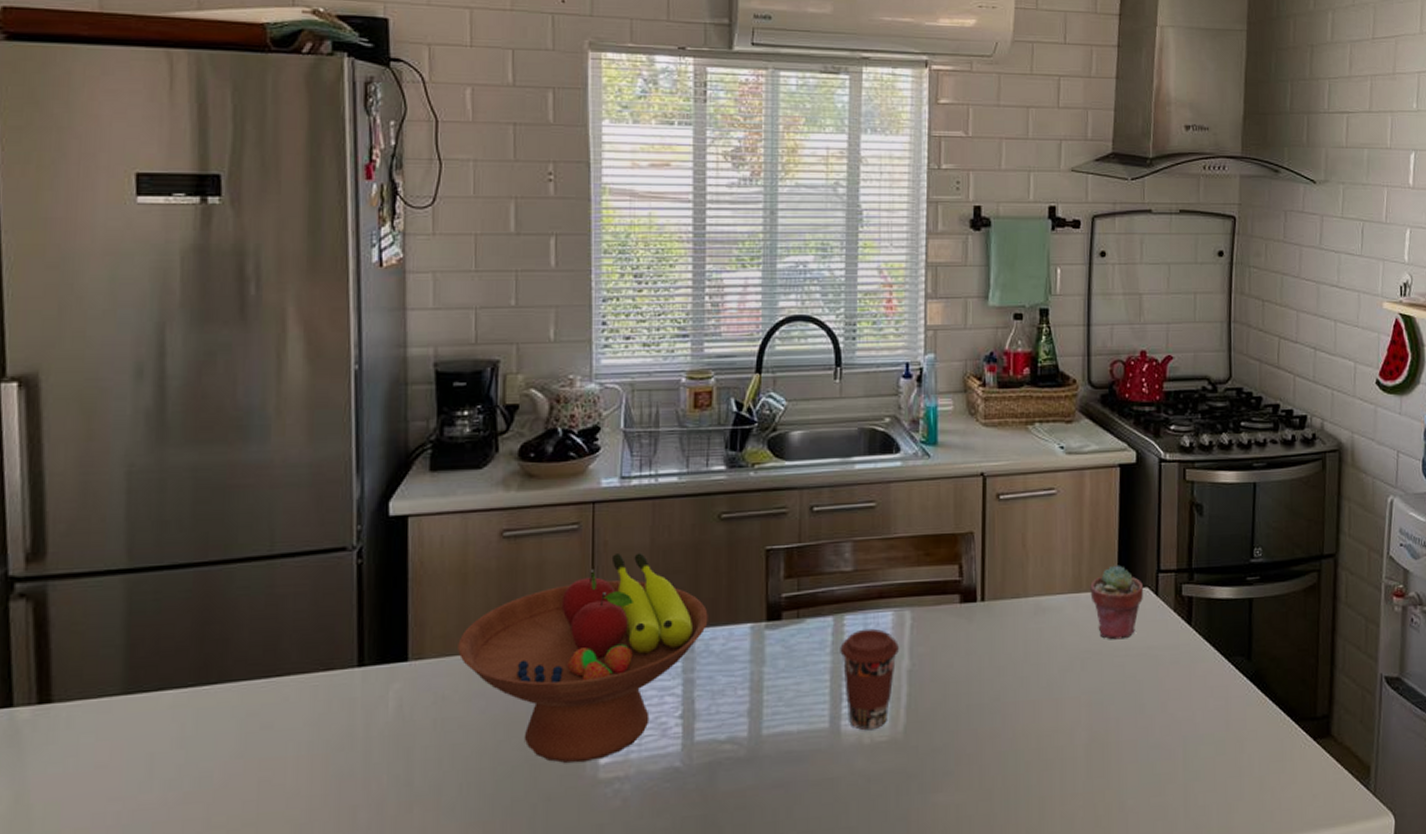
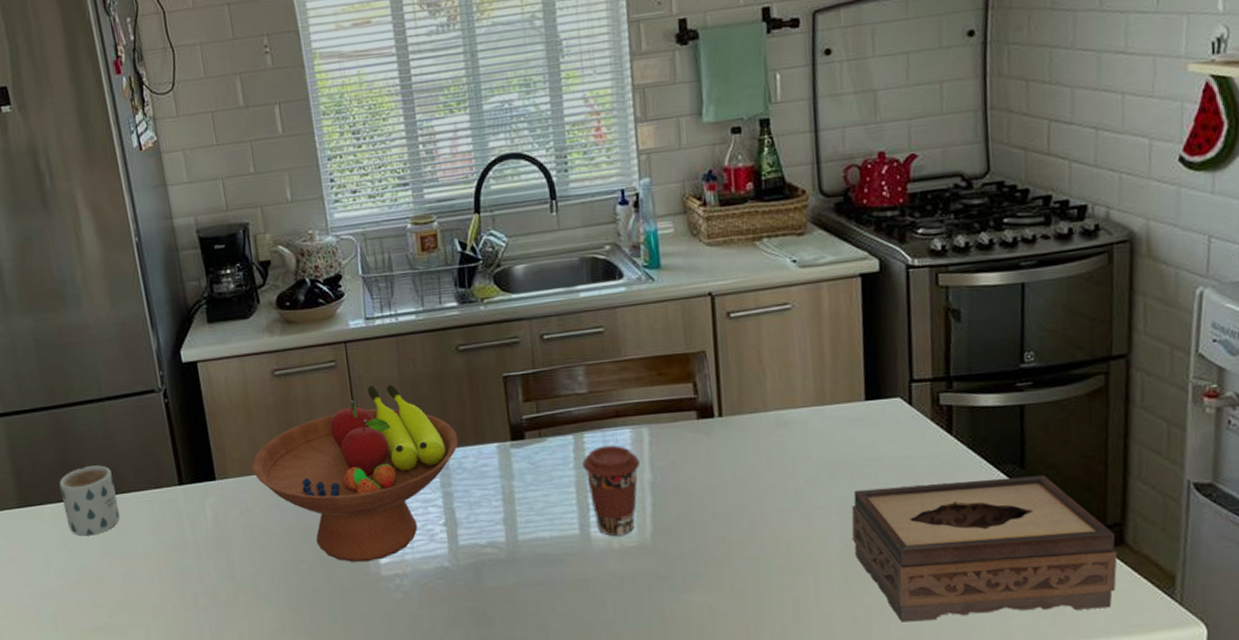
mug: none [190,639,270,733] -> present [59,465,120,536]
potted succulent: present [1090,565,1144,640] -> none [834,376,896,451]
tissue box: none [1098,667,1325,820] -> present [851,475,1117,622]

